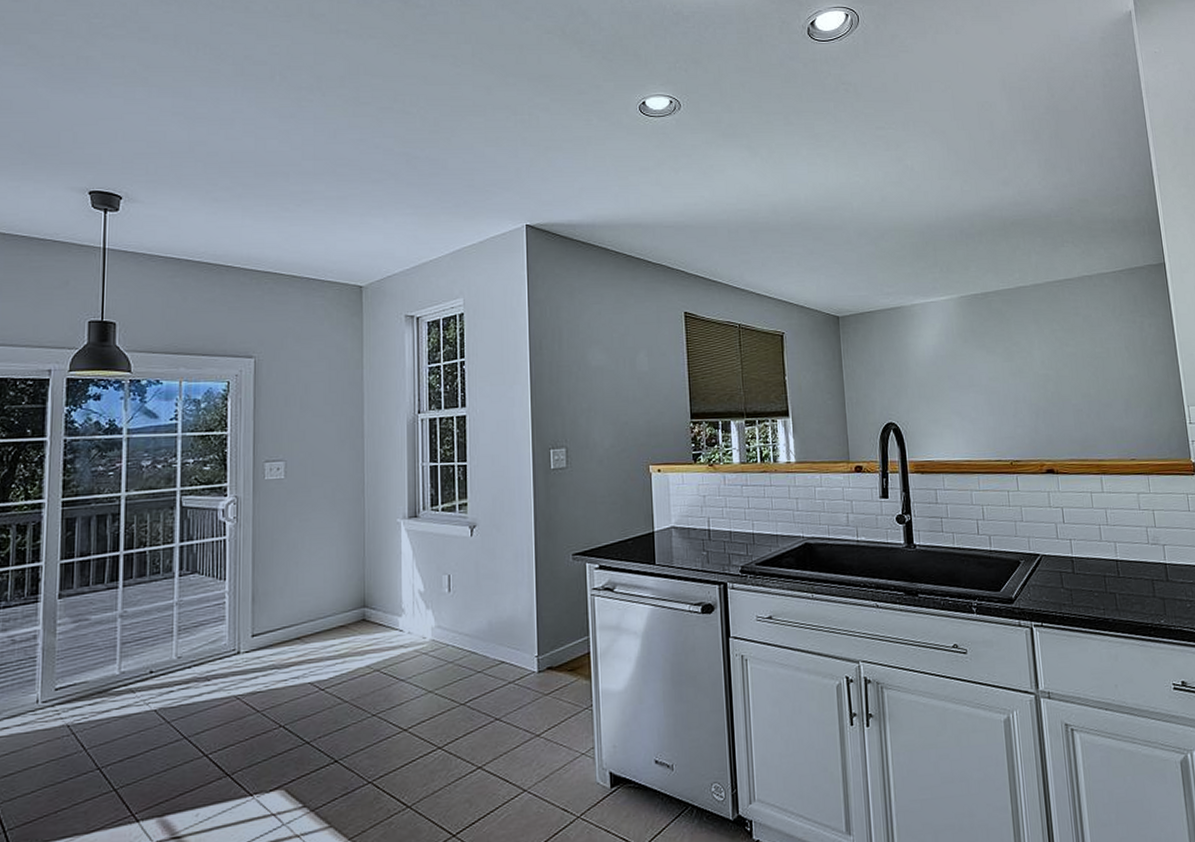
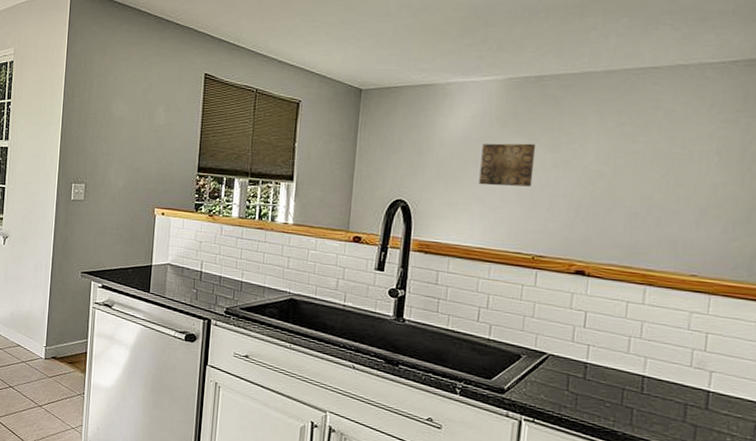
wall art: none [951,355,998,399] -> present [479,143,536,187]

